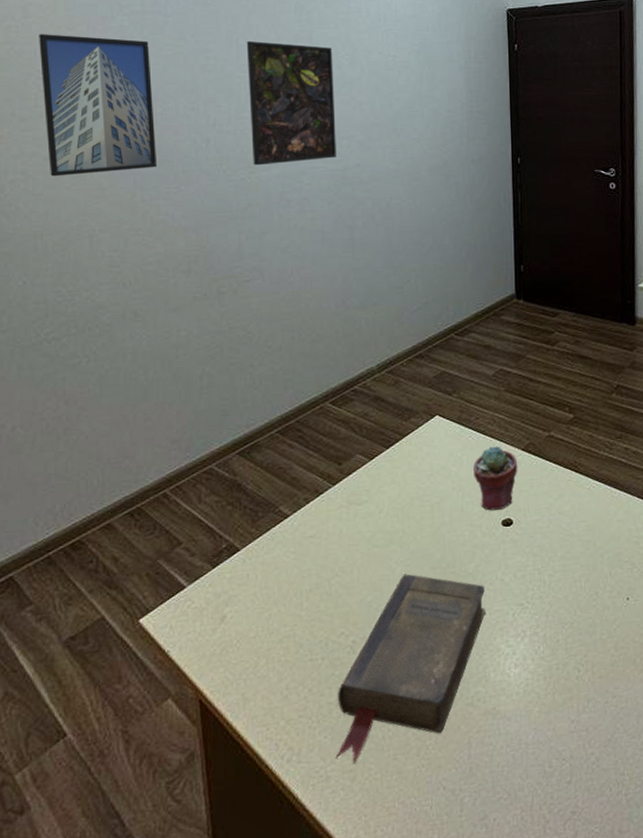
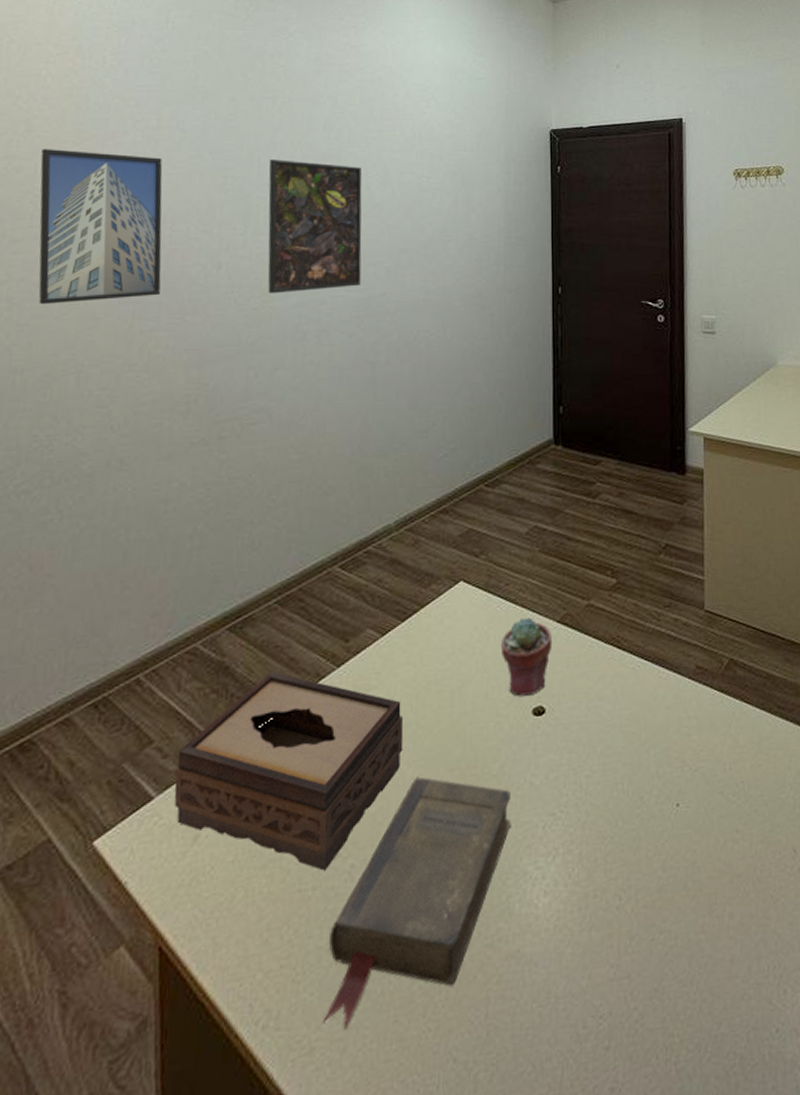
tissue box: none [202,488,392,645] -> present [174,671,404,871]

